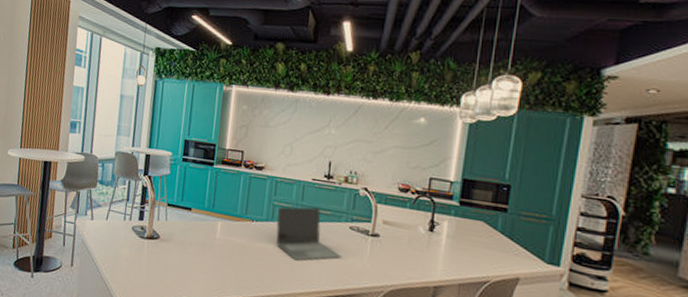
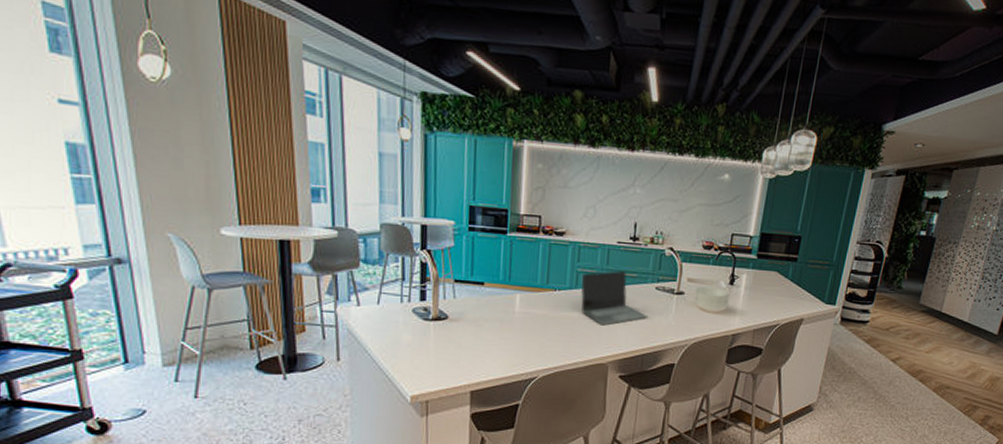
bowl: none [390,229,429,261] -> present [694,286,729,313]

